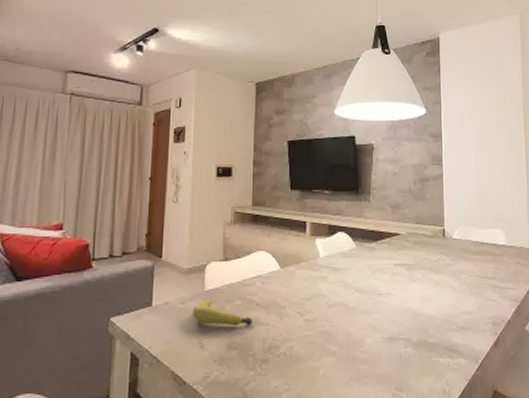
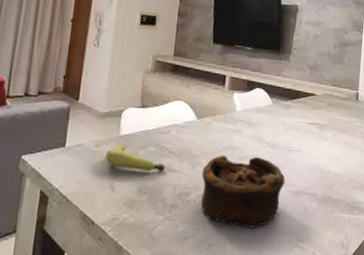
bowl: none [290,304,377,380] -> present [200,155,286,228]

